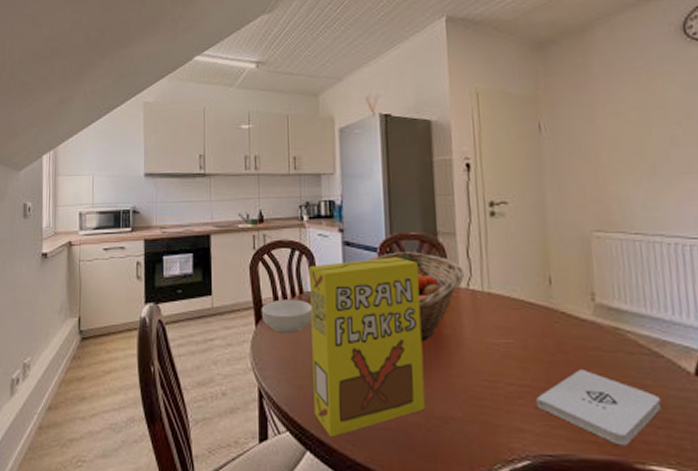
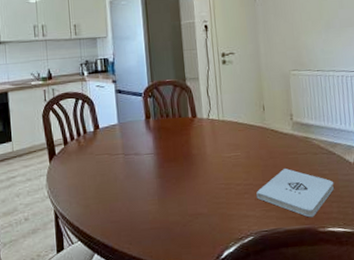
cereal bowl: present [261,299,313,334] -> none [53,138,95,167]
cereal box: present [310,257,426,438] -> none [91,99,182,241]
fruit basket: present [369,252,465,342] -> none [136,94,206,161]

